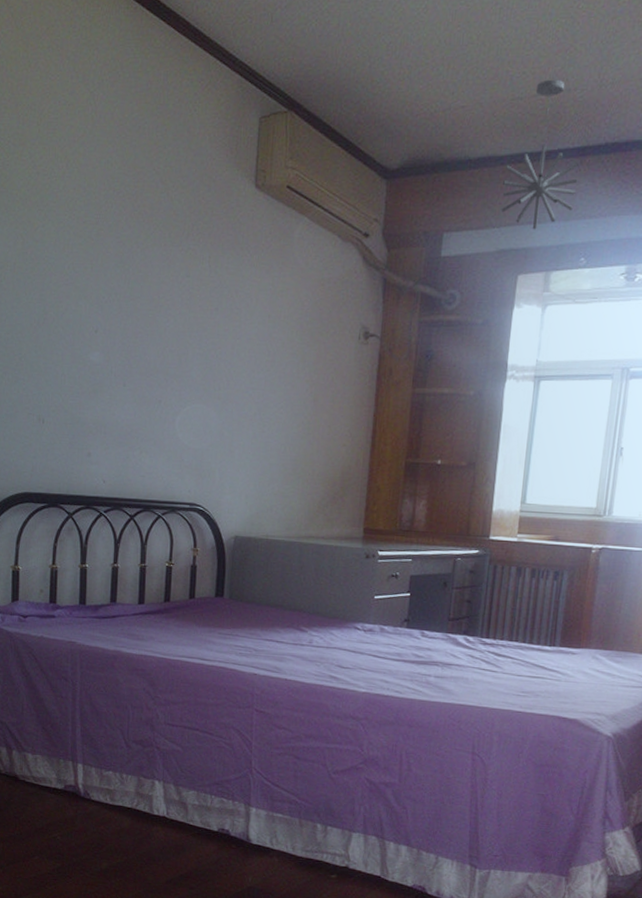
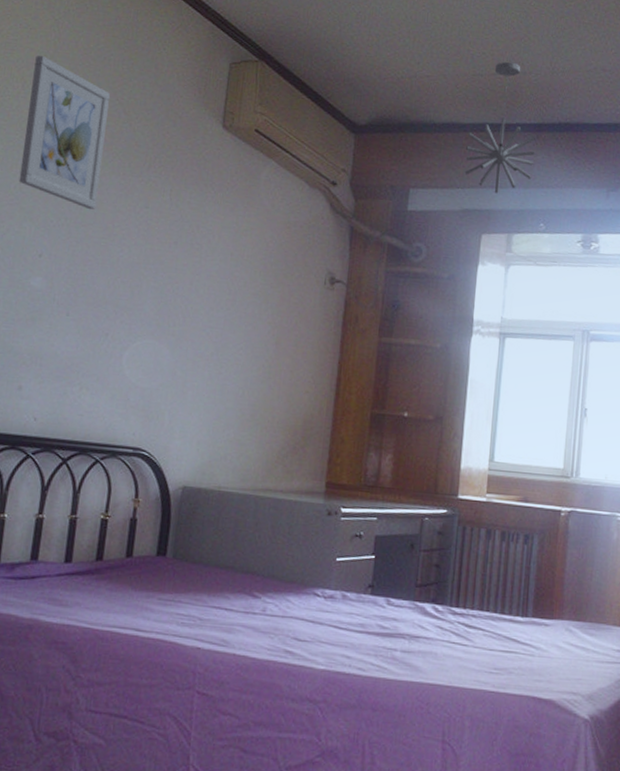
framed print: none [71,131,147,283] -> present [18,55,110,210]

